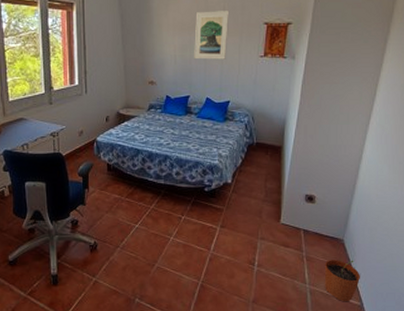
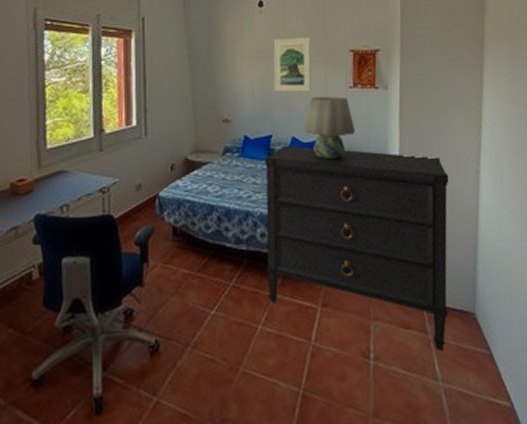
dresser: none [179,104,339,264] -> present [265,145,450,350]
table lamp: none [217,64,261,118] -> present [303,96,355,160]
plant pot: present [325,260,360,302] -> none [458,340,504,404]

